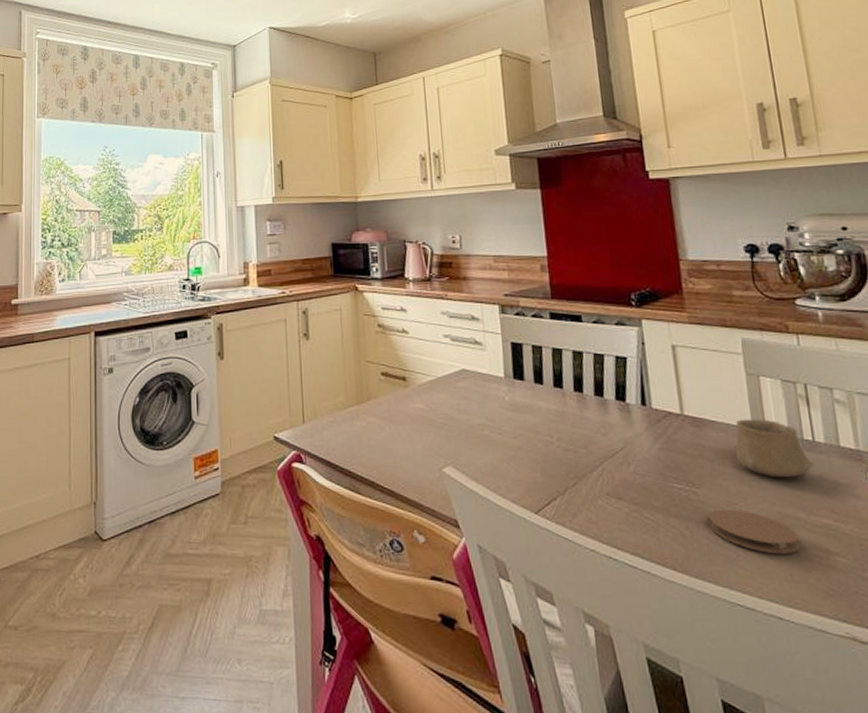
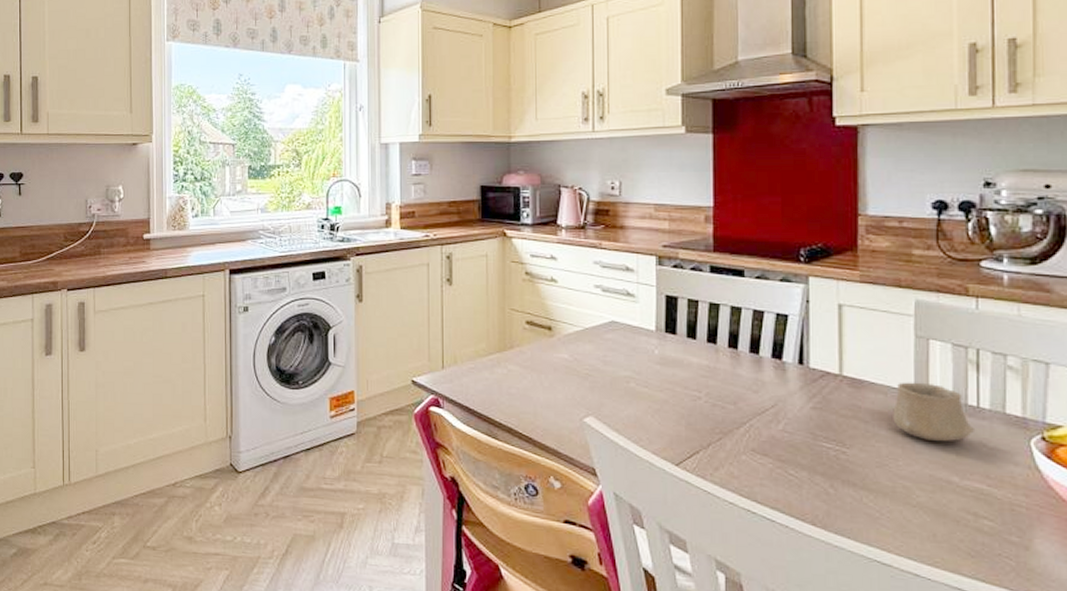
coaster: present [709,509,801,554] -> none [856,469,948,515]

